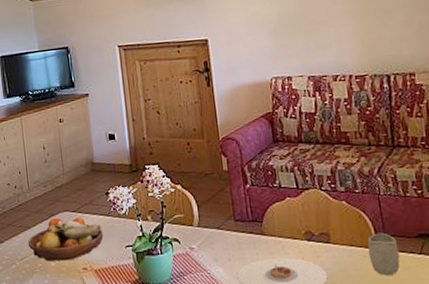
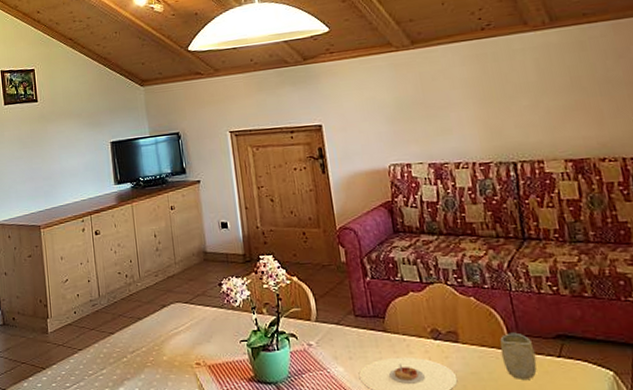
fruit bowl: present [27,217,104,262] -> none [139,308,217,355]

